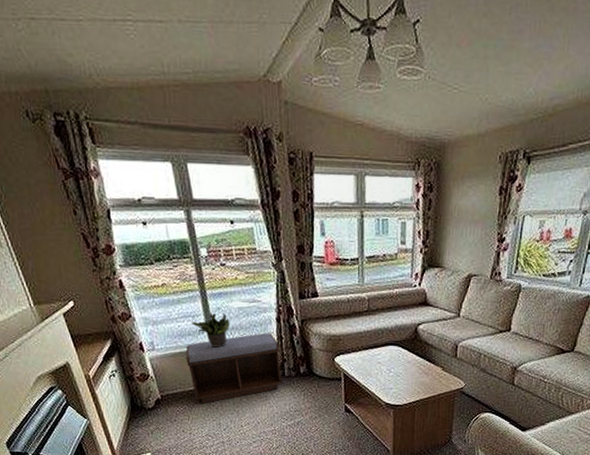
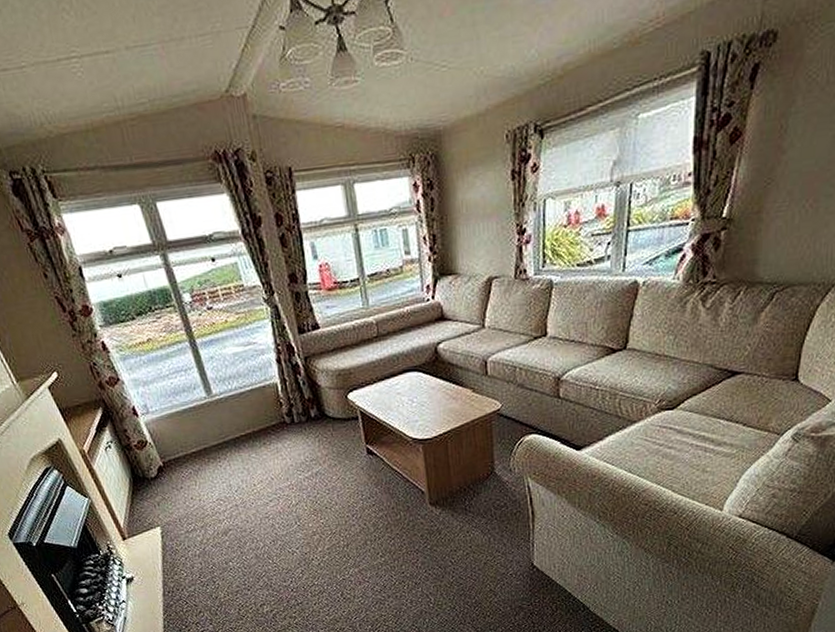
bench: present [186,333,284,404] -> none [182,377,294,466]
potted plant: present [191,313,229,347] -> none [184,362,226,402]

